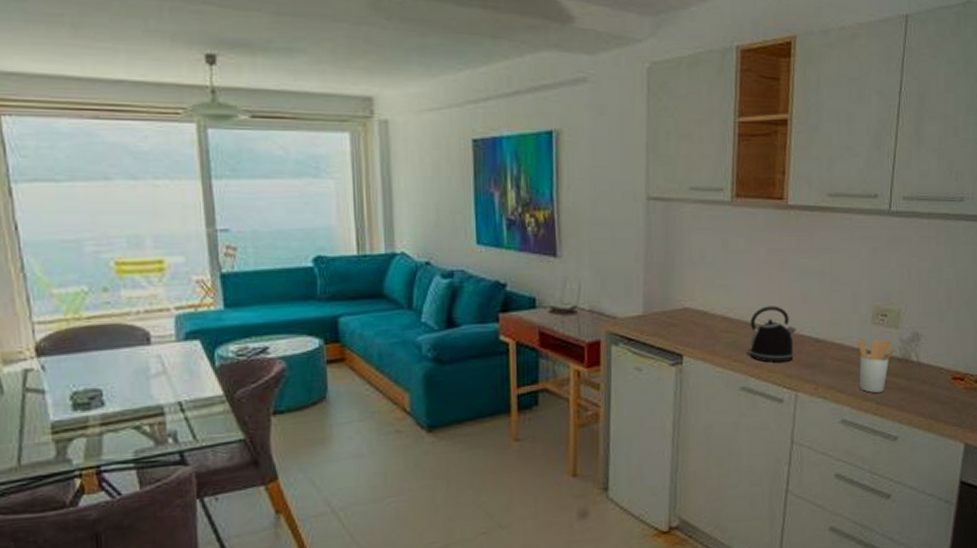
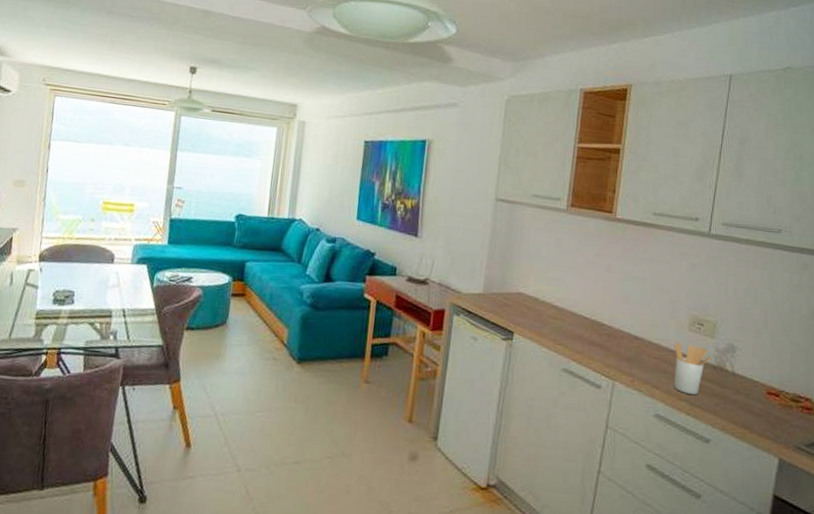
kettle: present [746,306,797,363] -> none [570,301,618,353]

